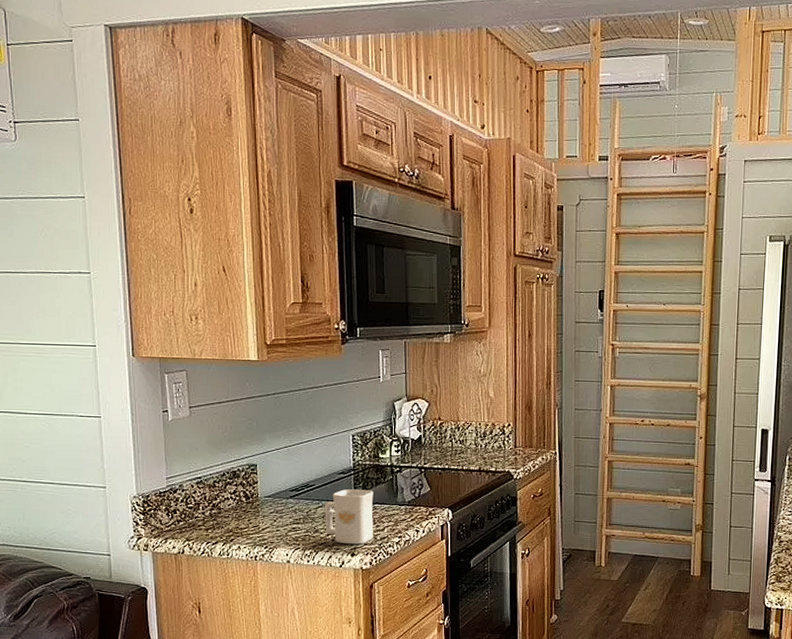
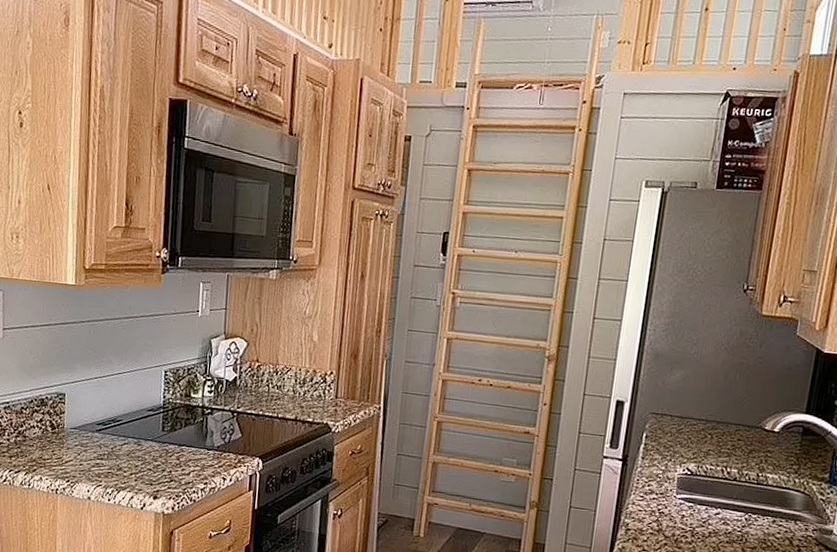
mug: present [325,489,374,545] -> none [129,427,182,488]

